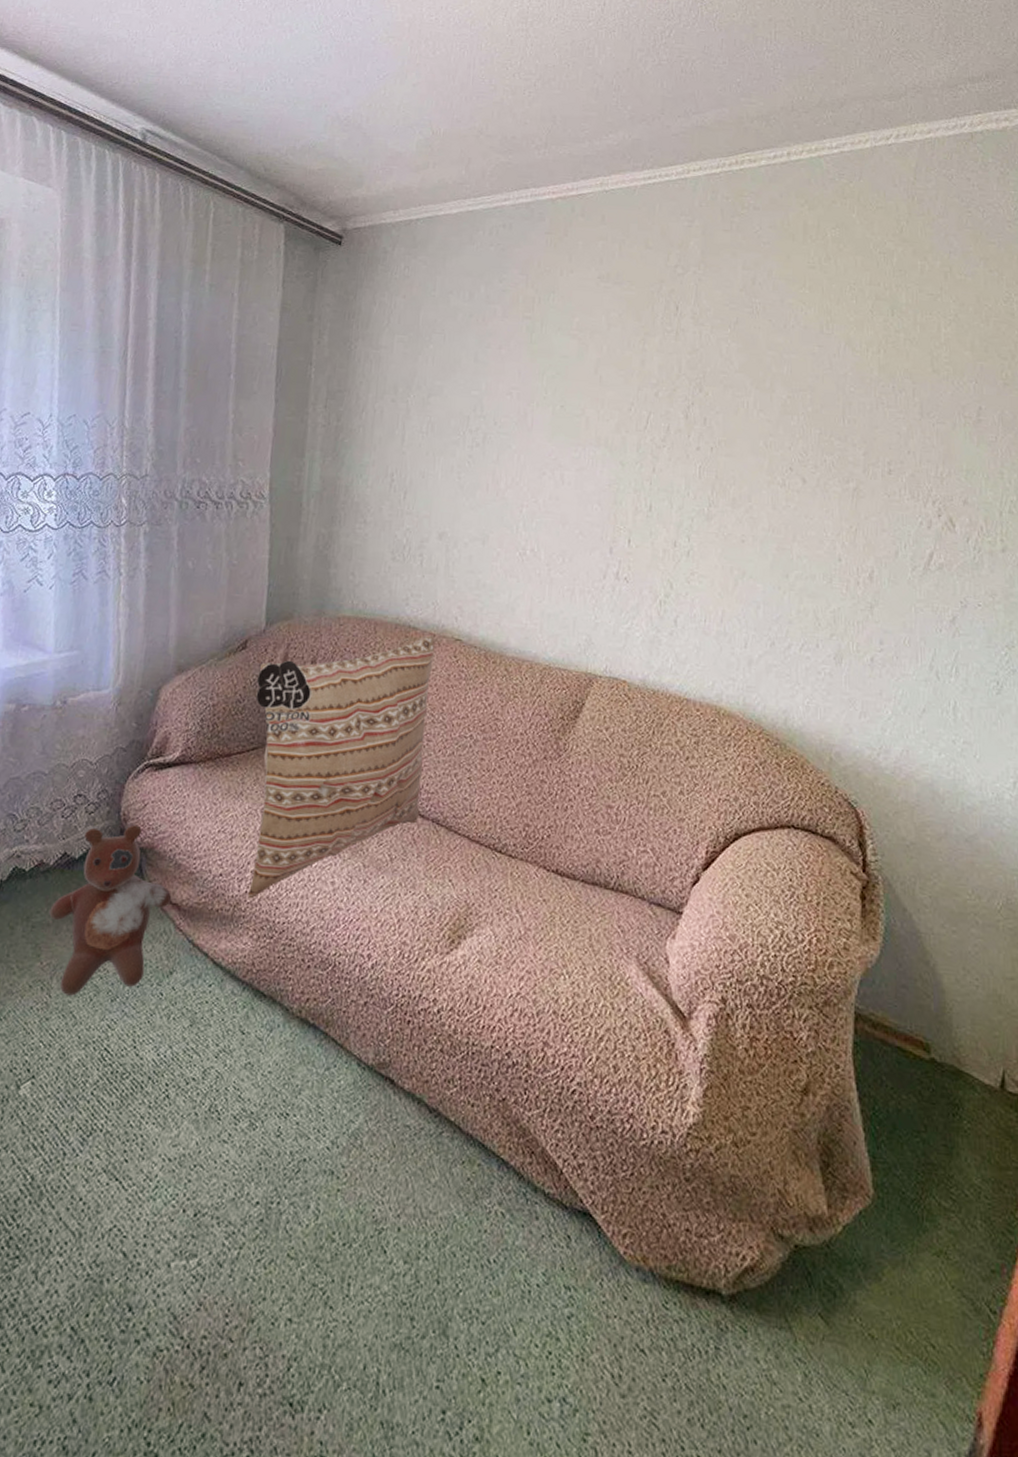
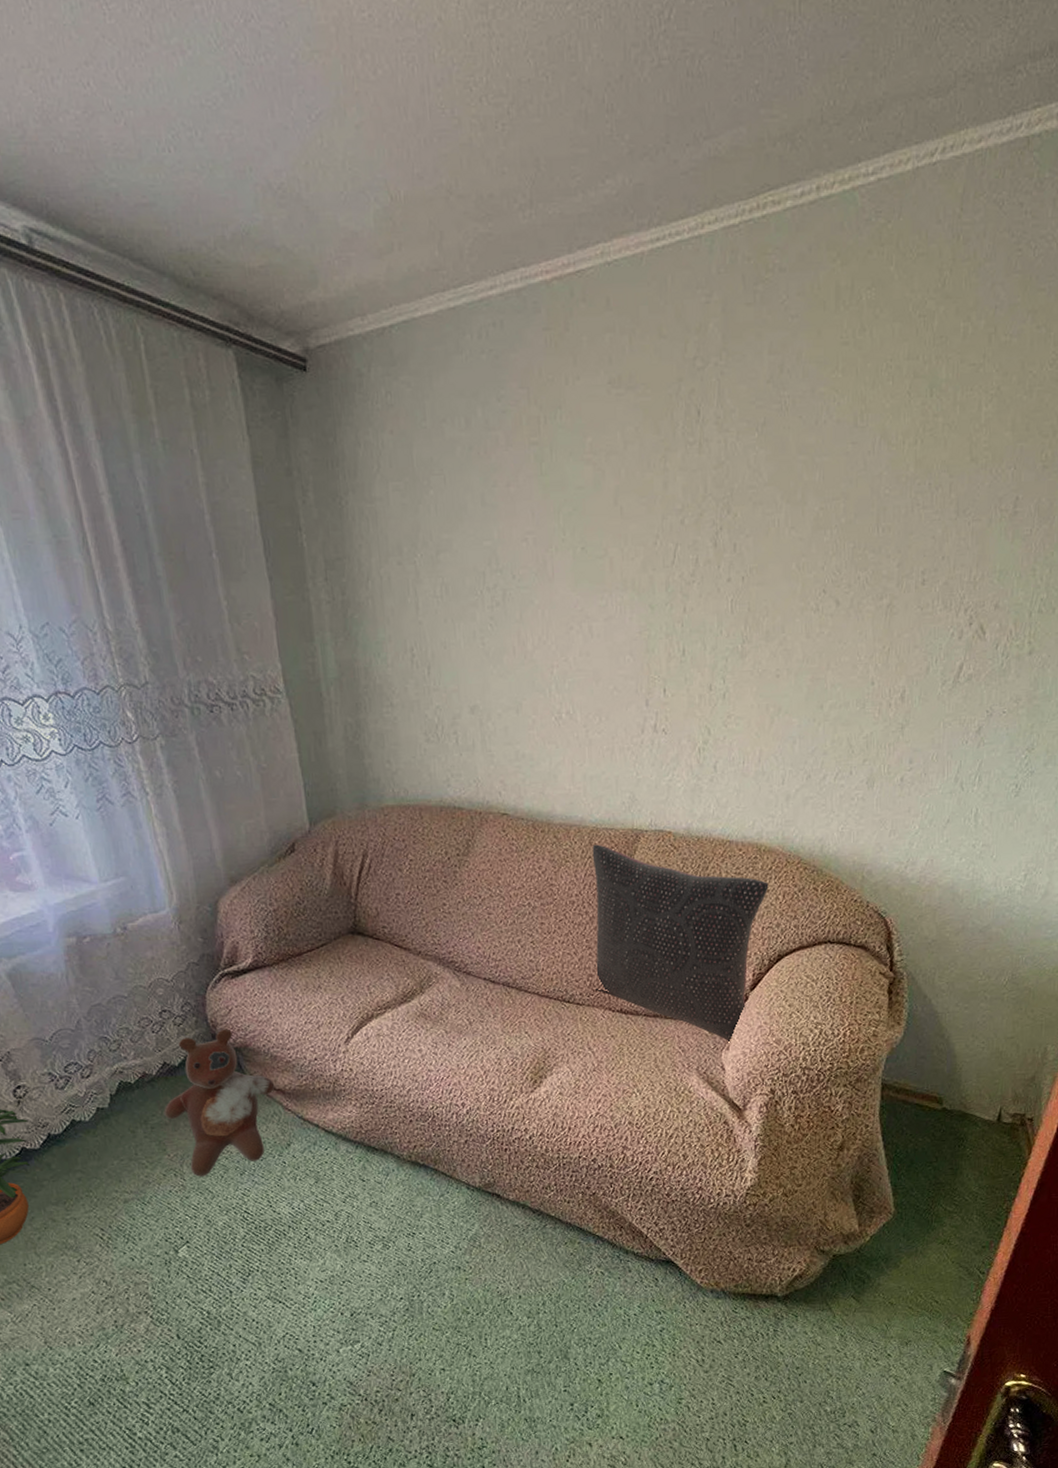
cushion: present [248,633,435,899] -> none [311,811,490,1075]
pillow: none [531,683,727,930] -> present [592,844,769,1043]

